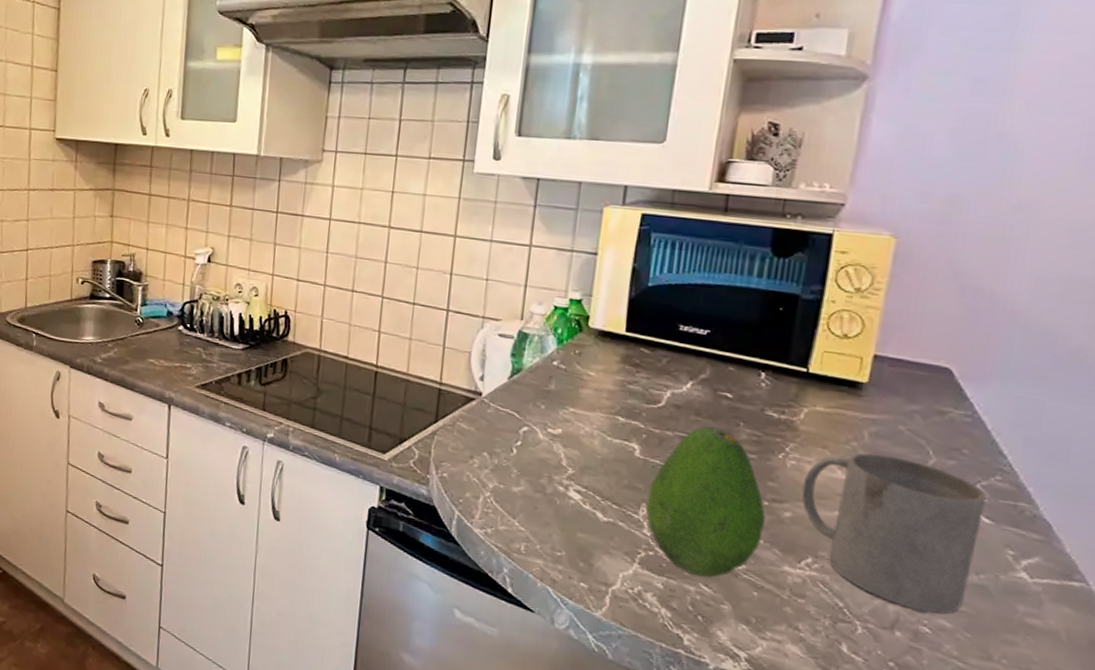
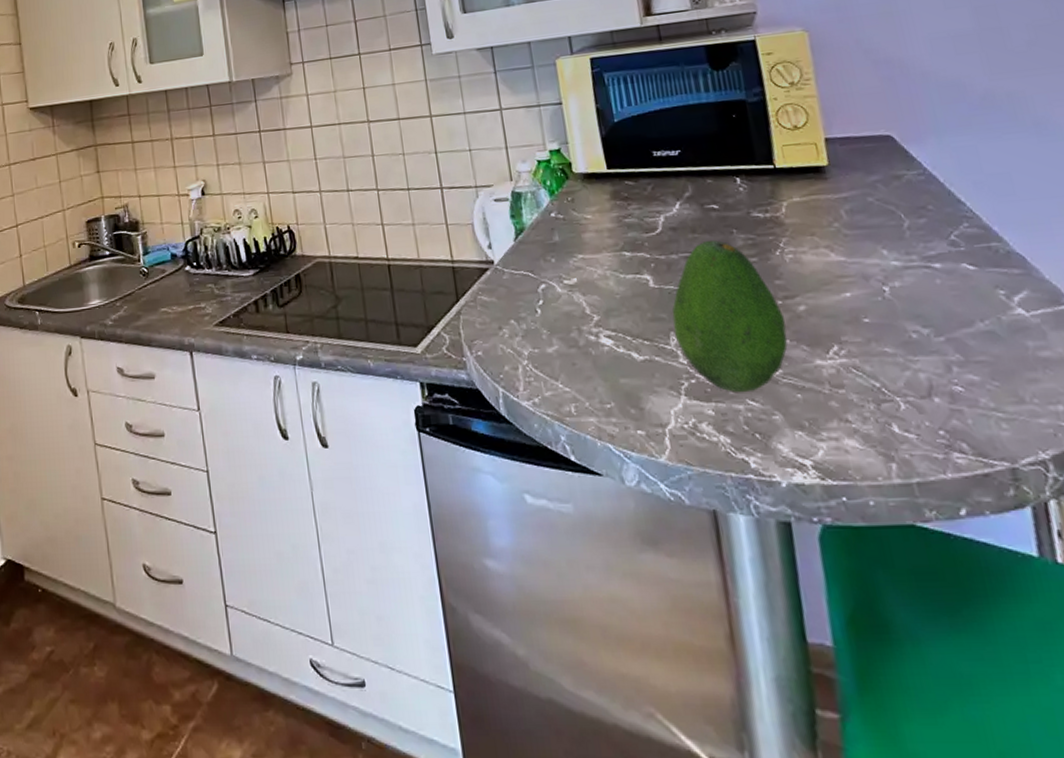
mug: present [801,452,986,614] -> none [804,227,981,371]

